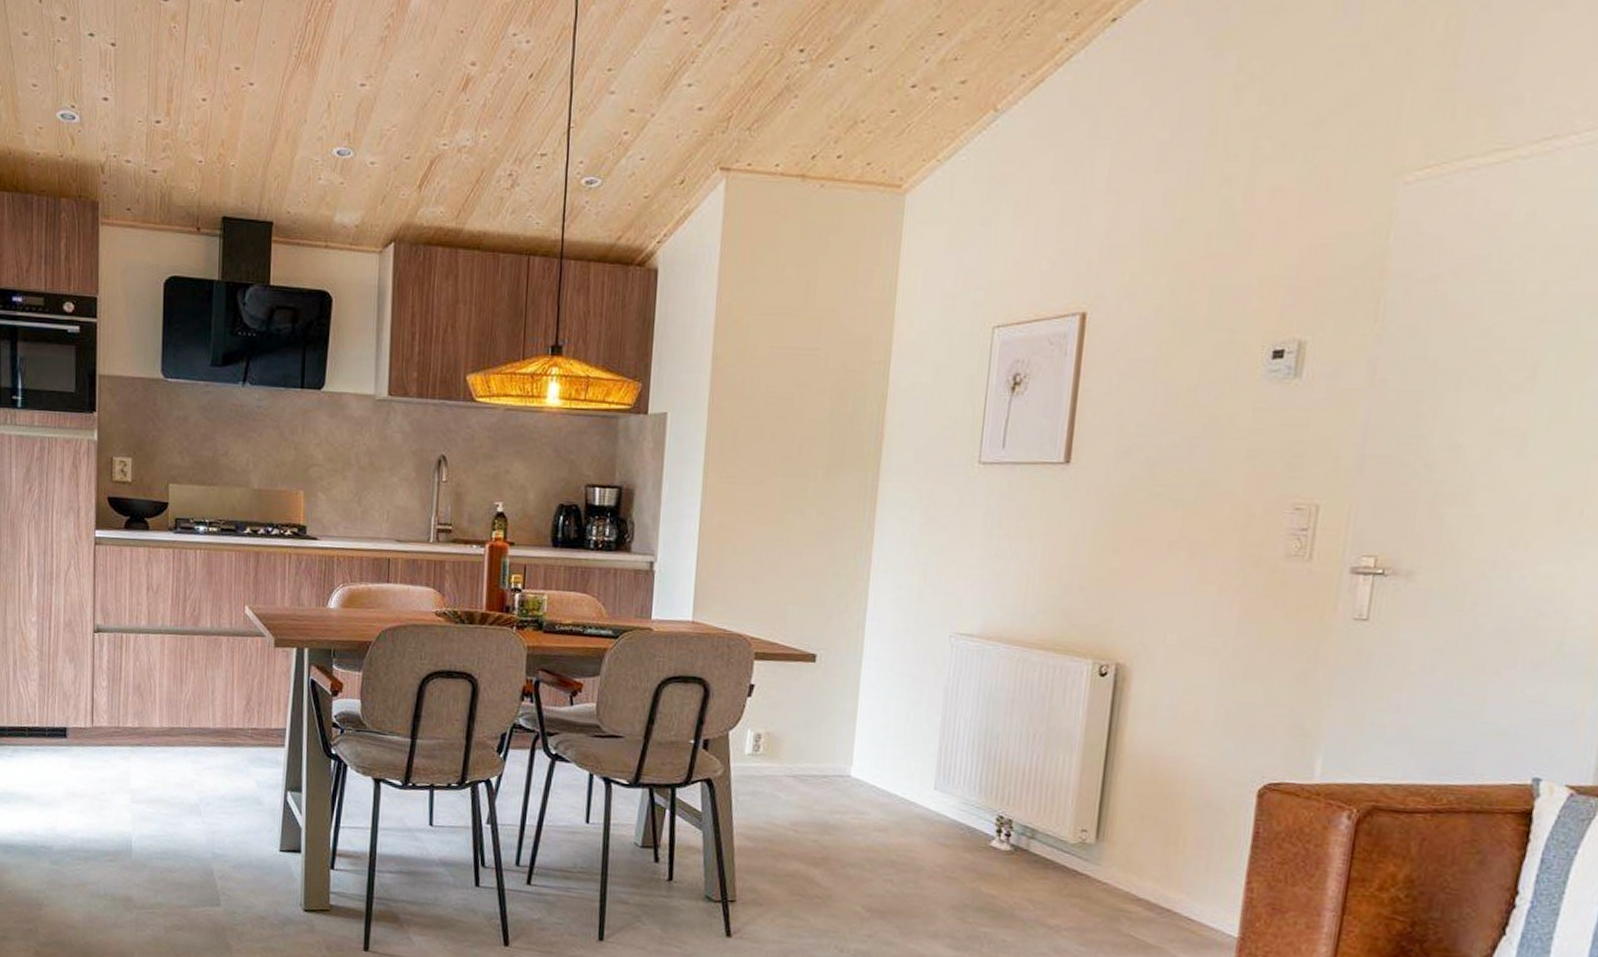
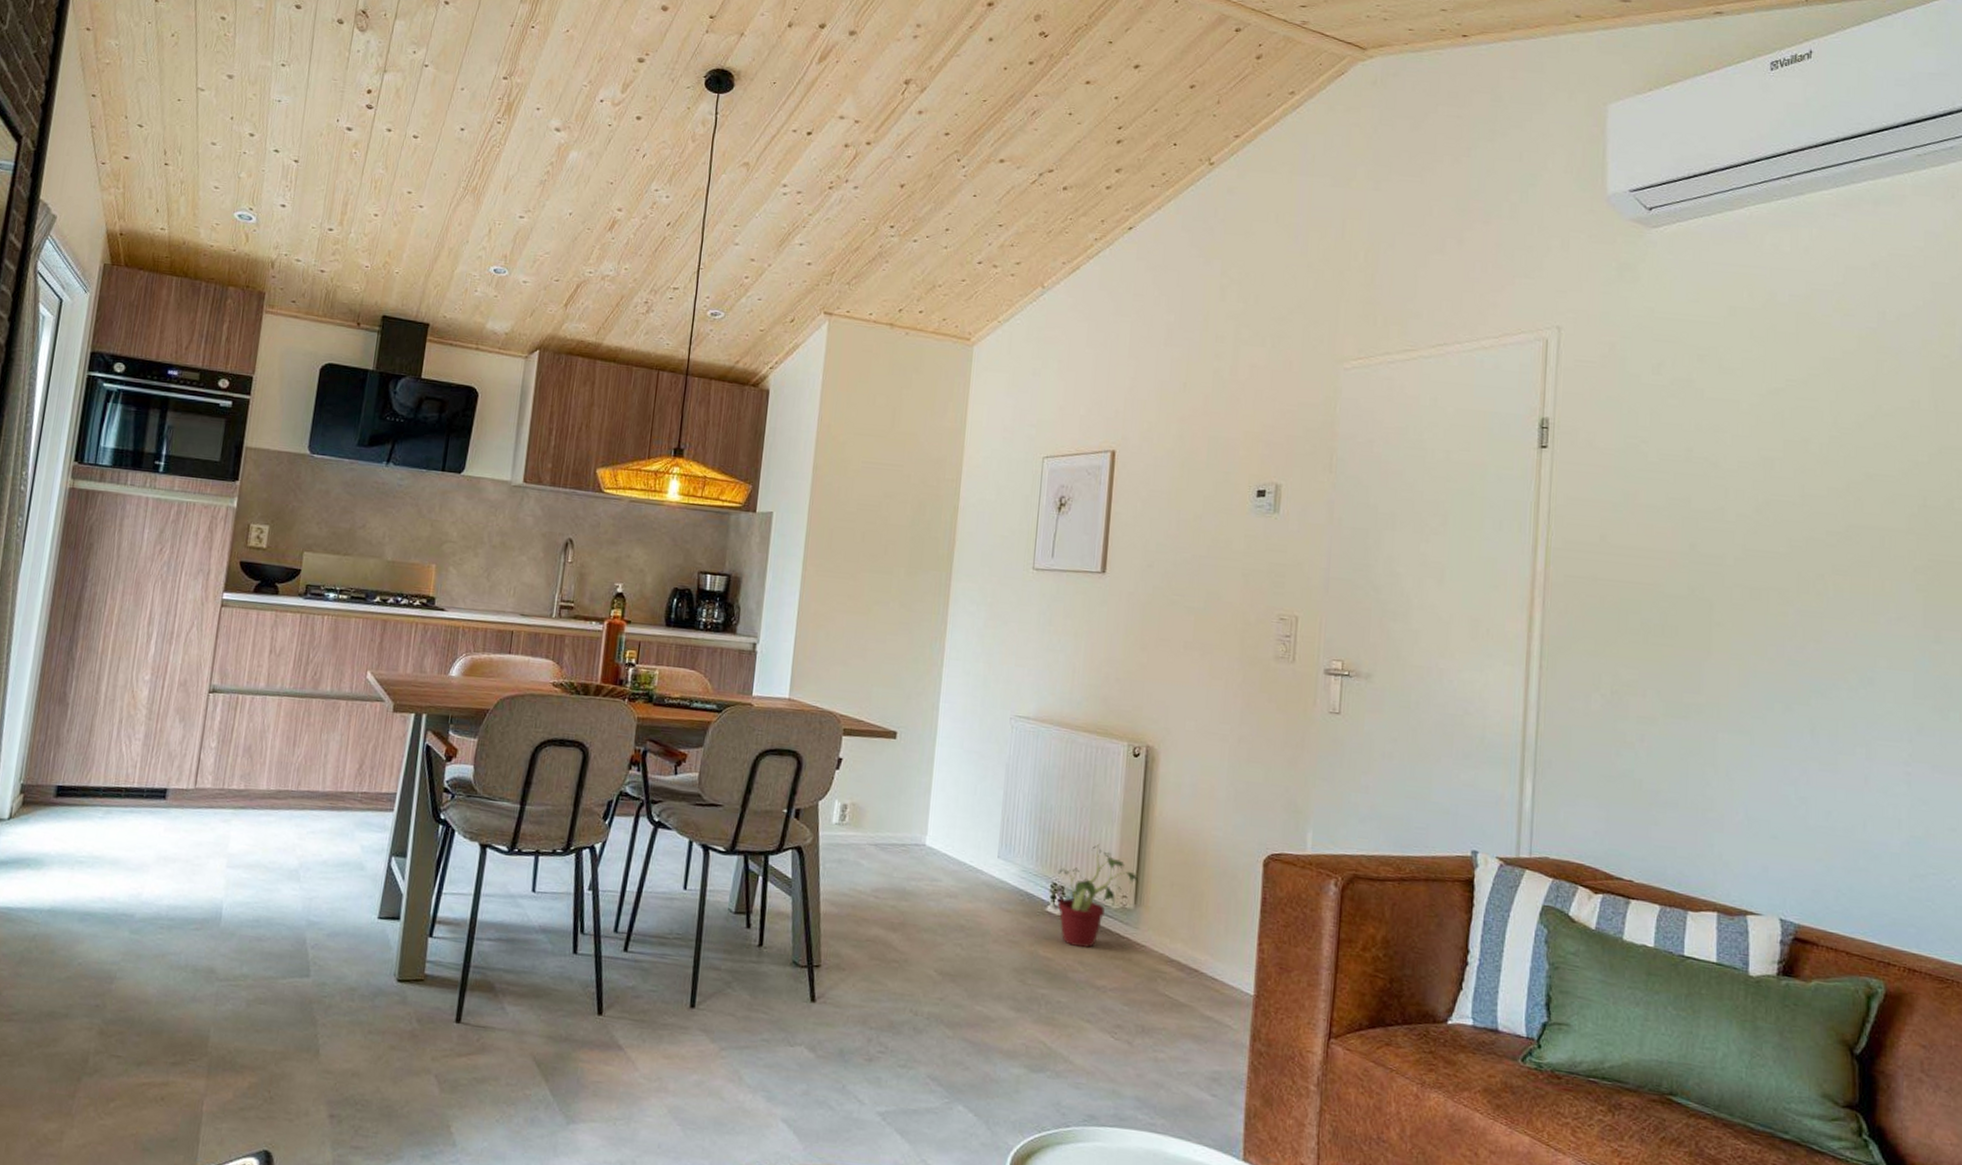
potted plant: none [1004,773,1102,885] -> present [1057,843,1139,948]

